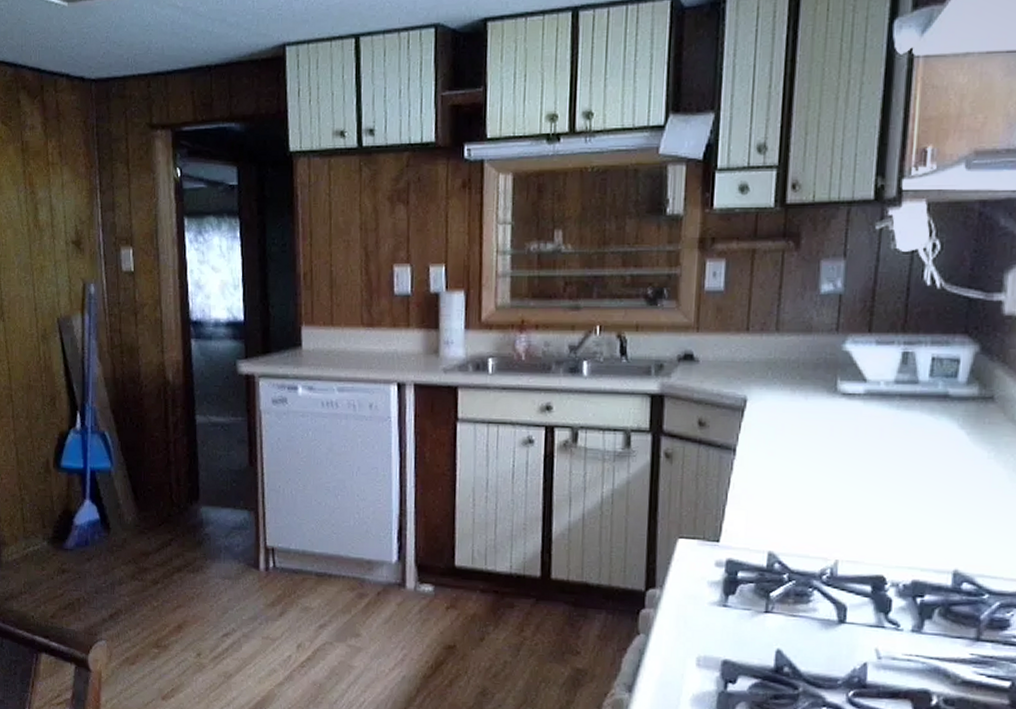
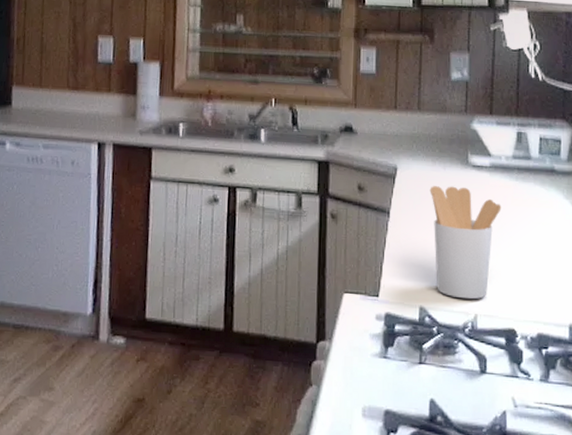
utensil holder: none [786,418,876,544] -> present [429,186,502,300]

